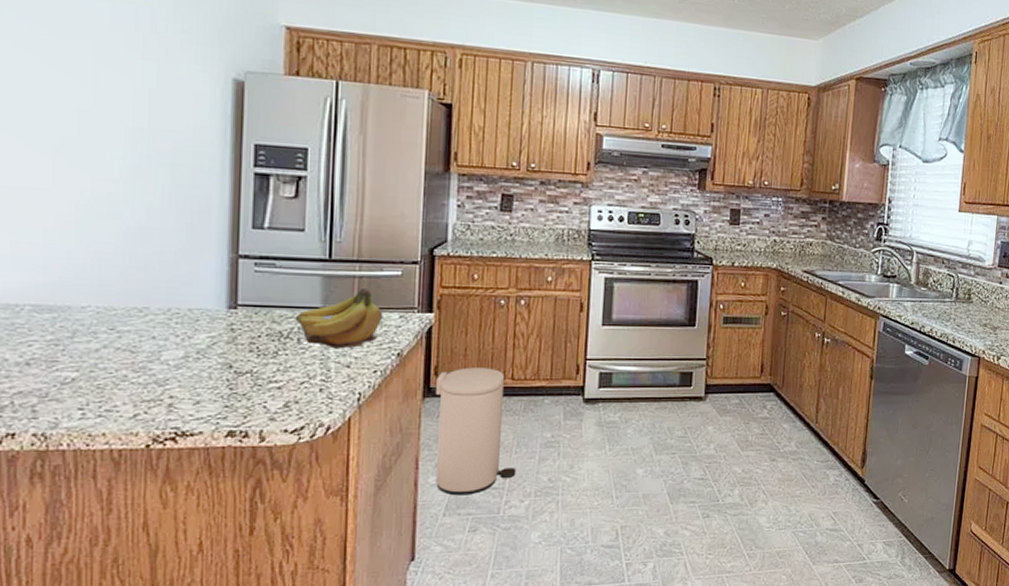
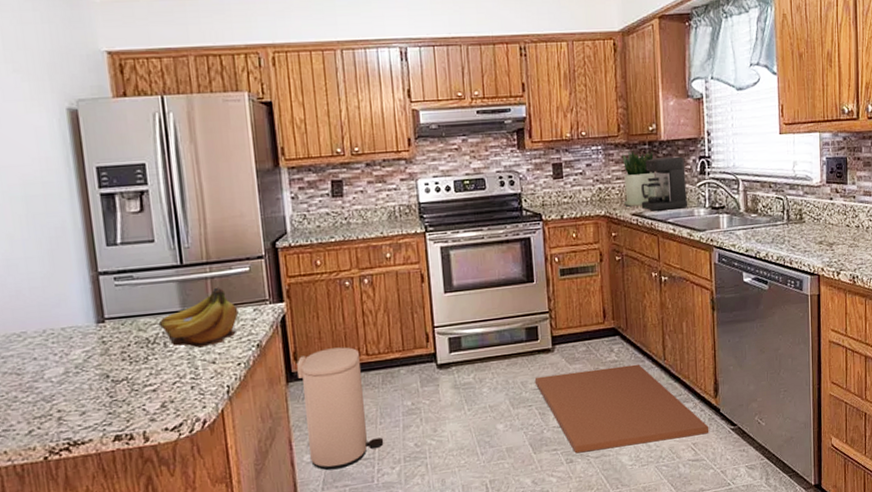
door mat: none [683,424,852,509] -> present [535,364,709,454]
planter: none [796,207,833,264] -> present [622,150,656,207]
coffee maker: none [813,218,863,272] -> present [641,156,688,211]

